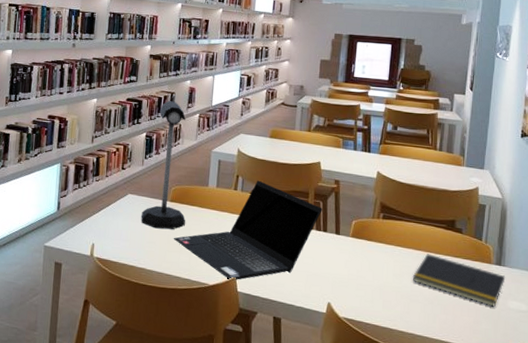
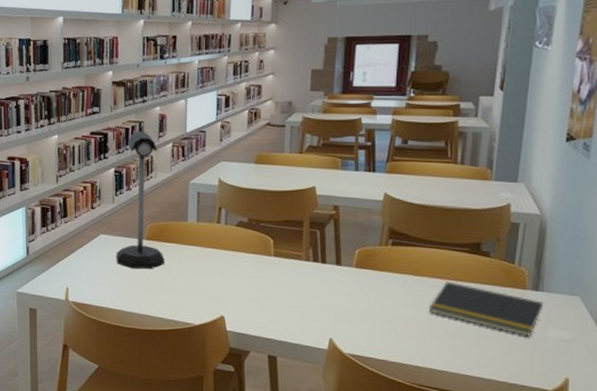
laptop computer: present [173,180,322,281] -> none [152,211,320,320]

